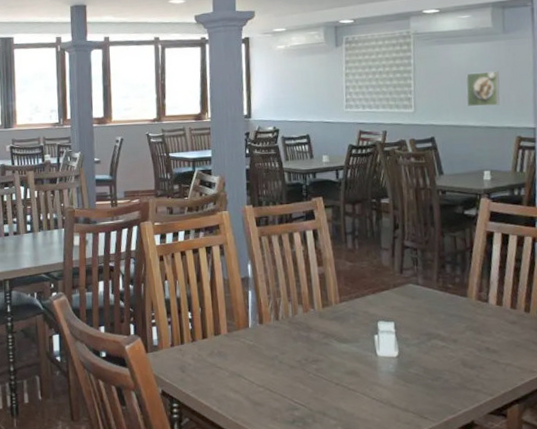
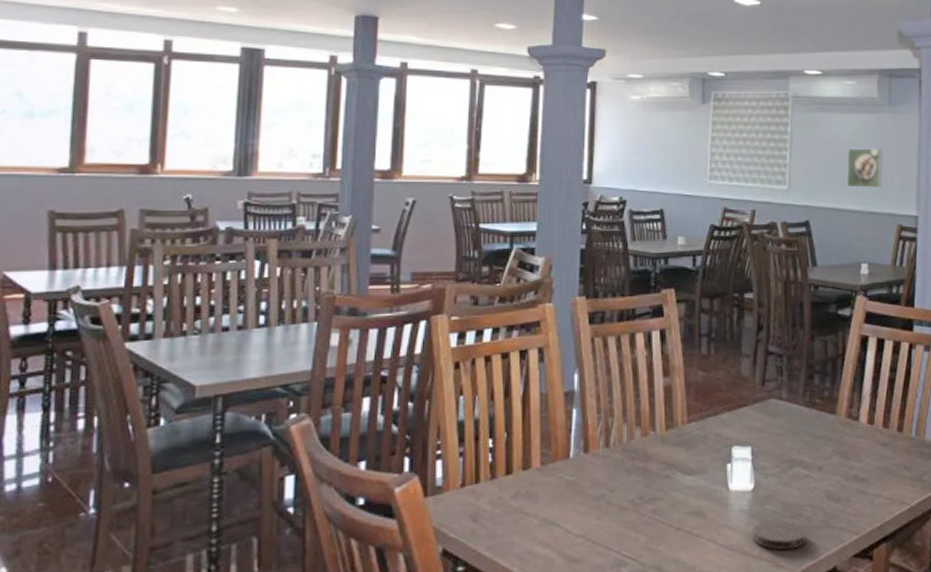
coaster: none [399,380,446,405] -> present [752,519,806,550]

